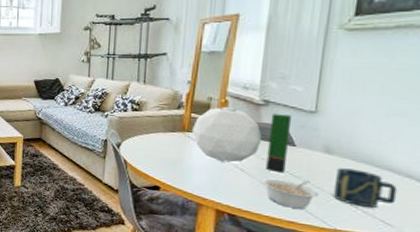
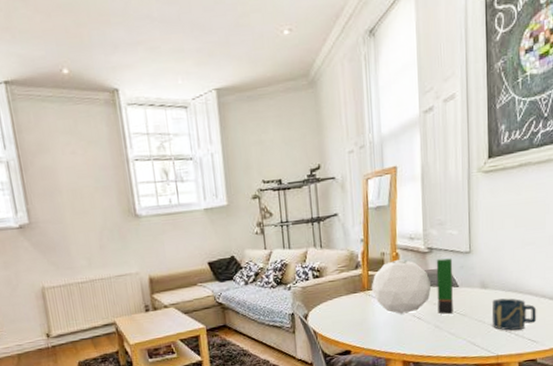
legume: present [262,178,319,209] -> none [437,316,482,345]

